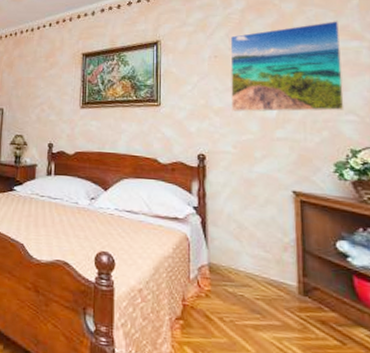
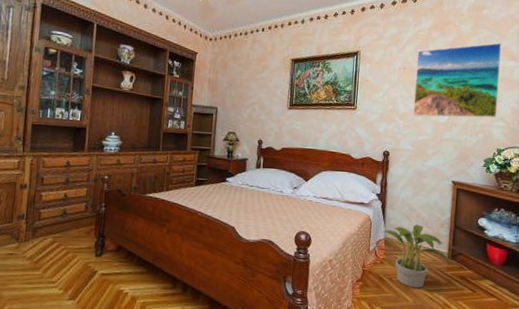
potted plant: none [203,247,302,334] -> present [381,225,450,289]

